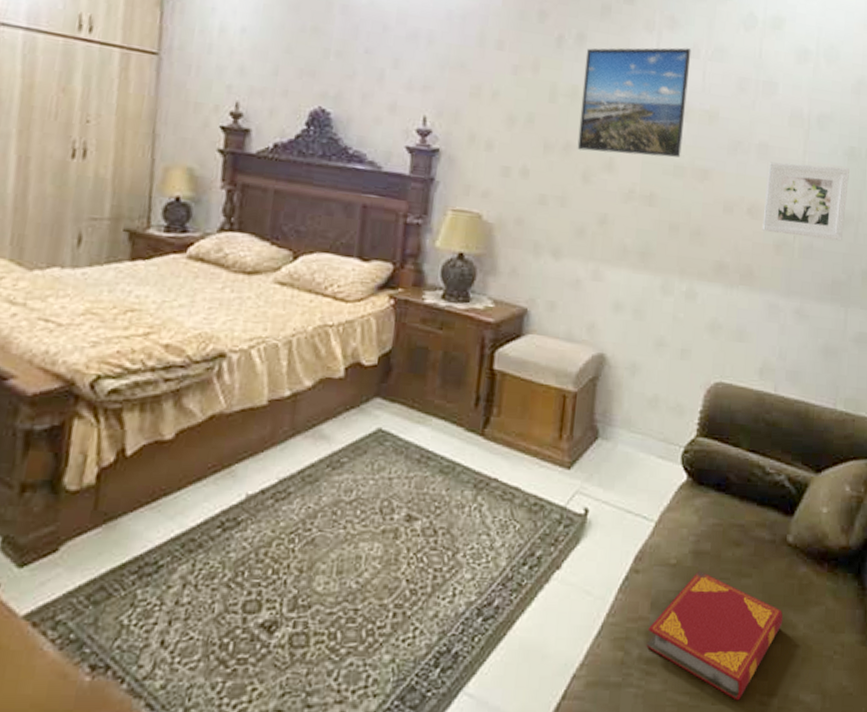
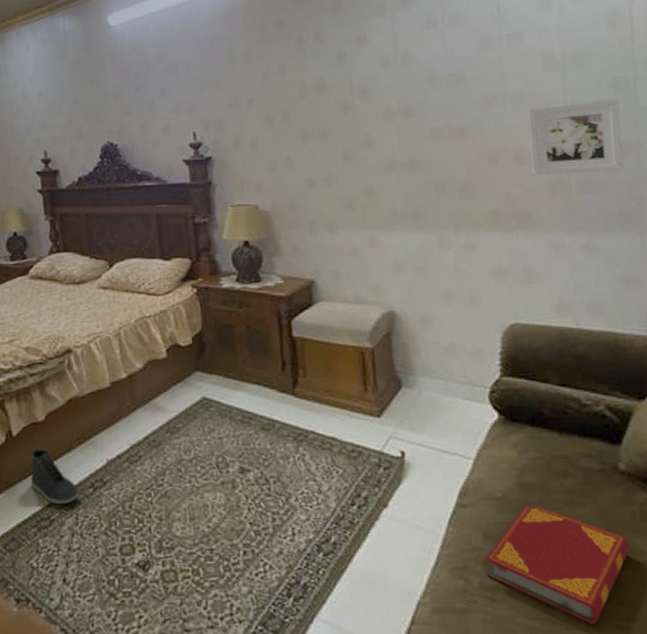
sneaker: none [139,474,203,546] -> present [30,449,80,504]
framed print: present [577,47,692,158] -> none [326,21,435,134]

